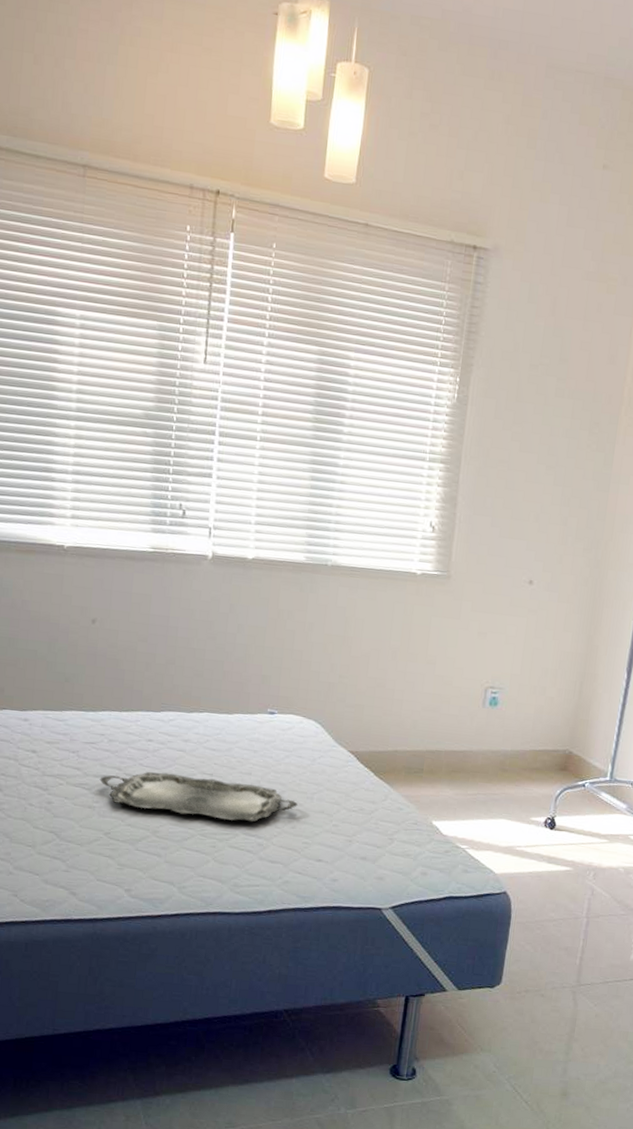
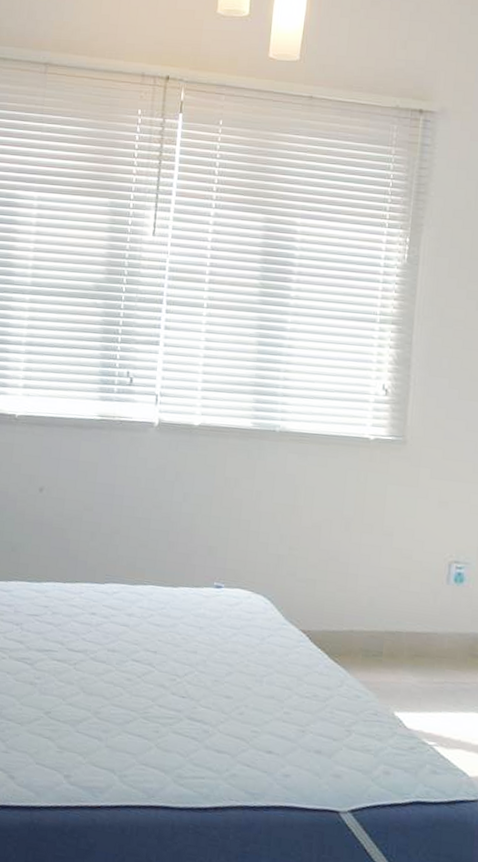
serving tray: present [99,772,298,822] -> none [42,647,246,706]

